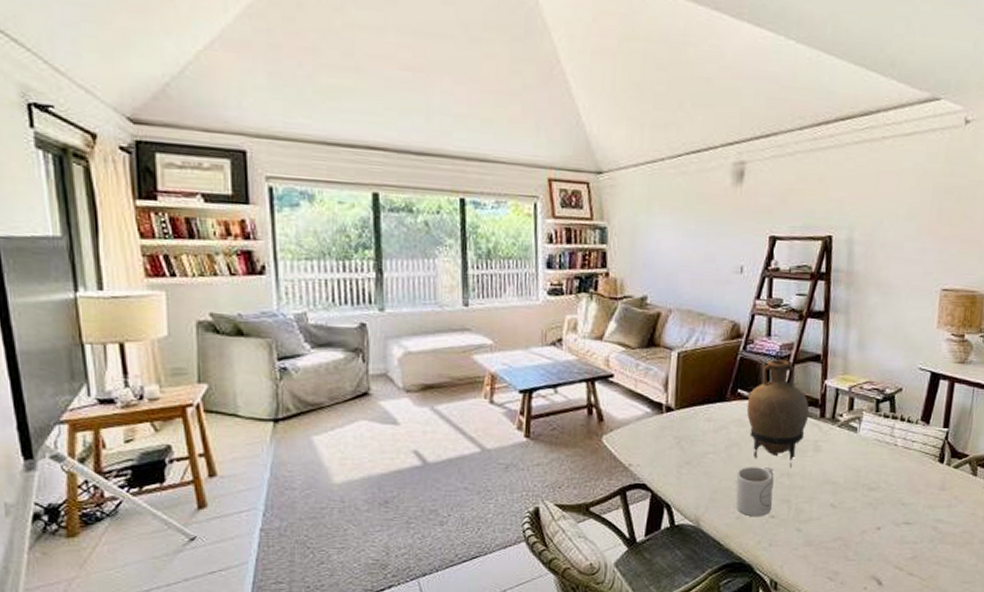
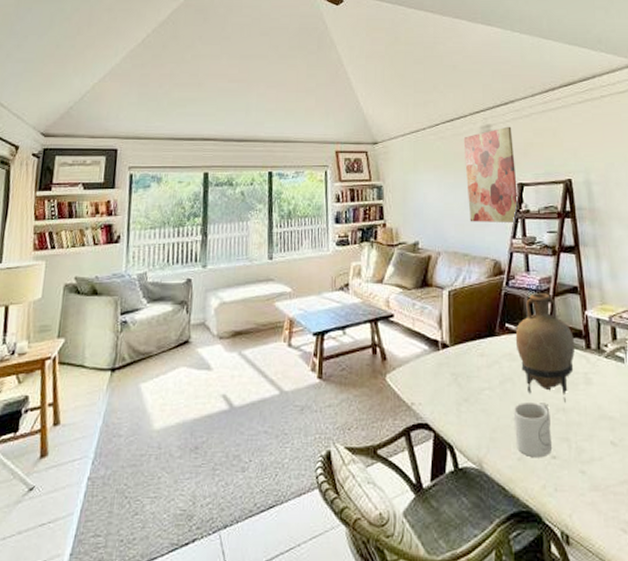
wall art: none [709,165,771,282] -> present [463,126,521,222]

